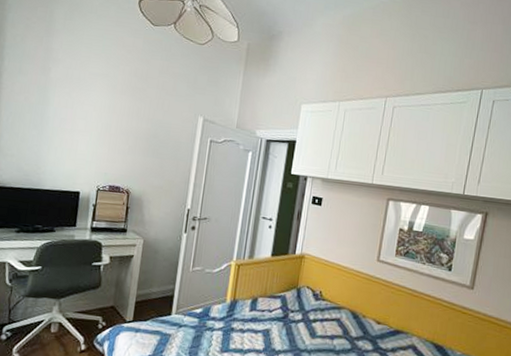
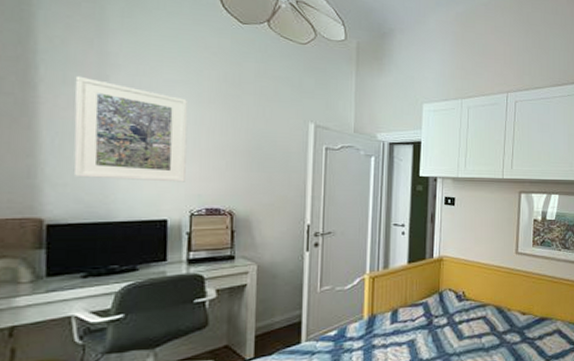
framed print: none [19,67,105,161] -> present [73,75,188,182]

